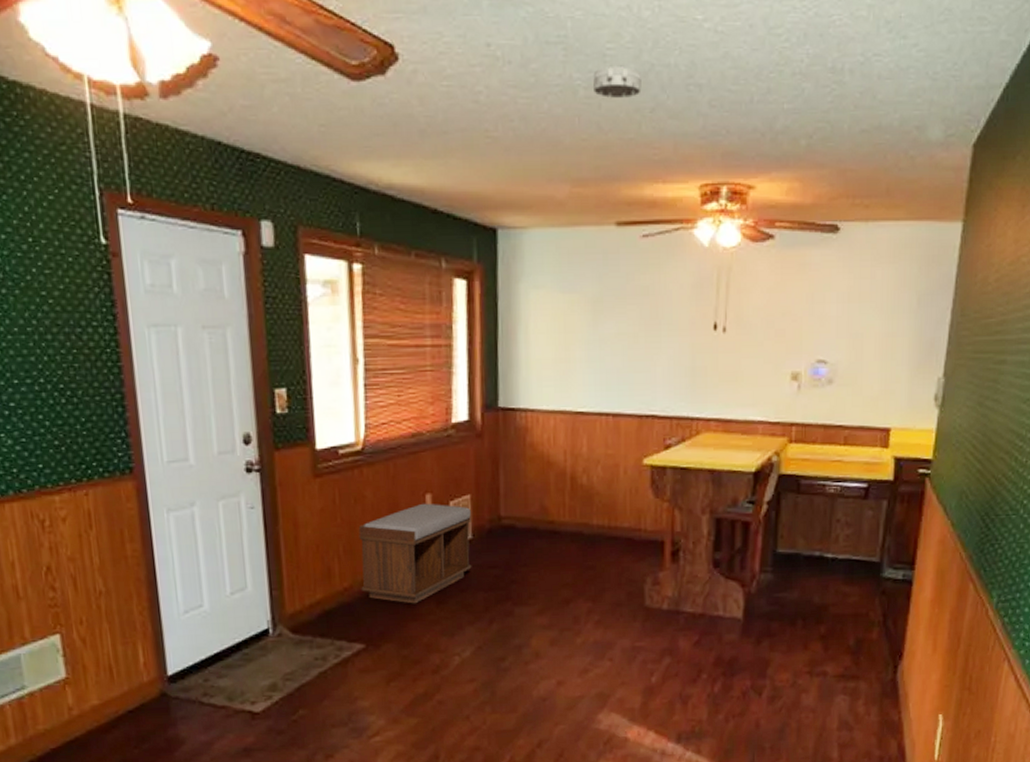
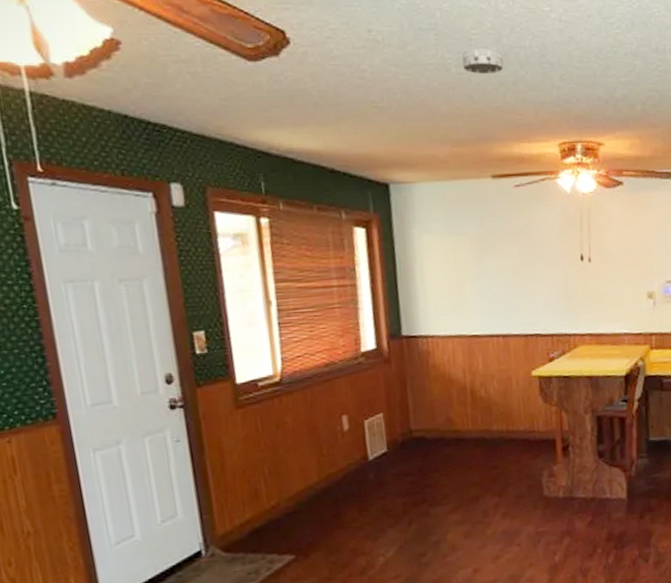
bench: present [358,503,472,604] -> none [281,423,389,515]

